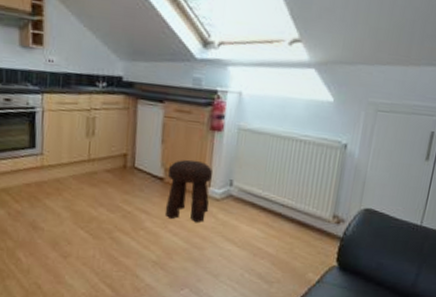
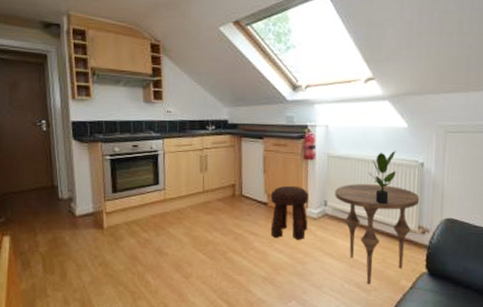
side table: none [242,162,339,276] -> present [335,184,420,285]
potted plant: none [283,127,318,188] -> present [369,150,396,204]

